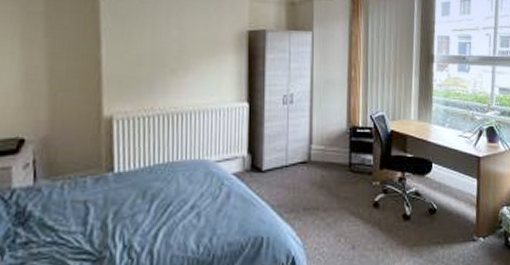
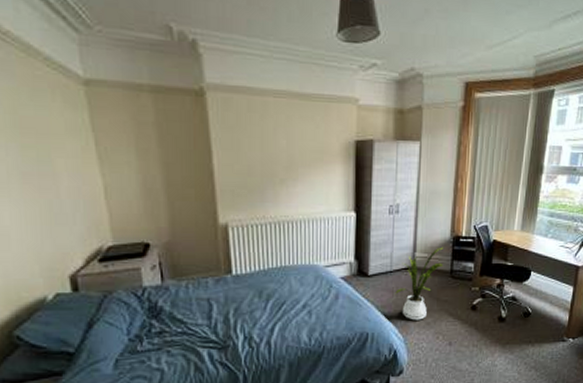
house plant: none [292,138,342,221] -> present [395,247,444,320]

